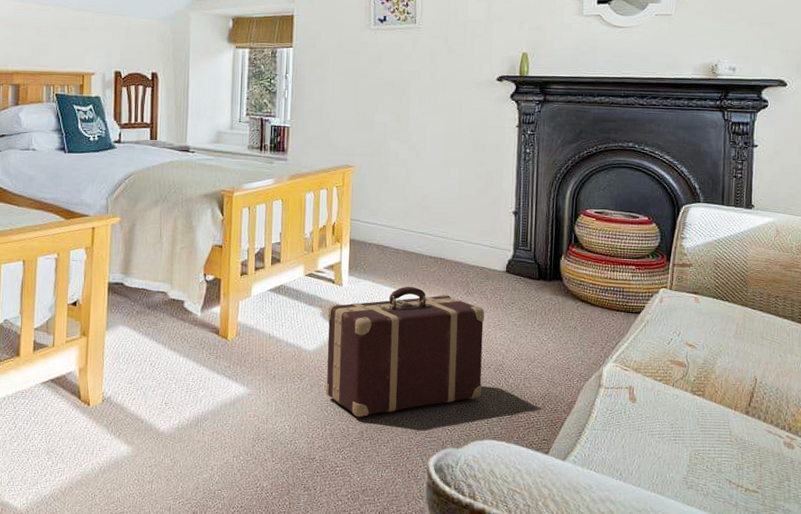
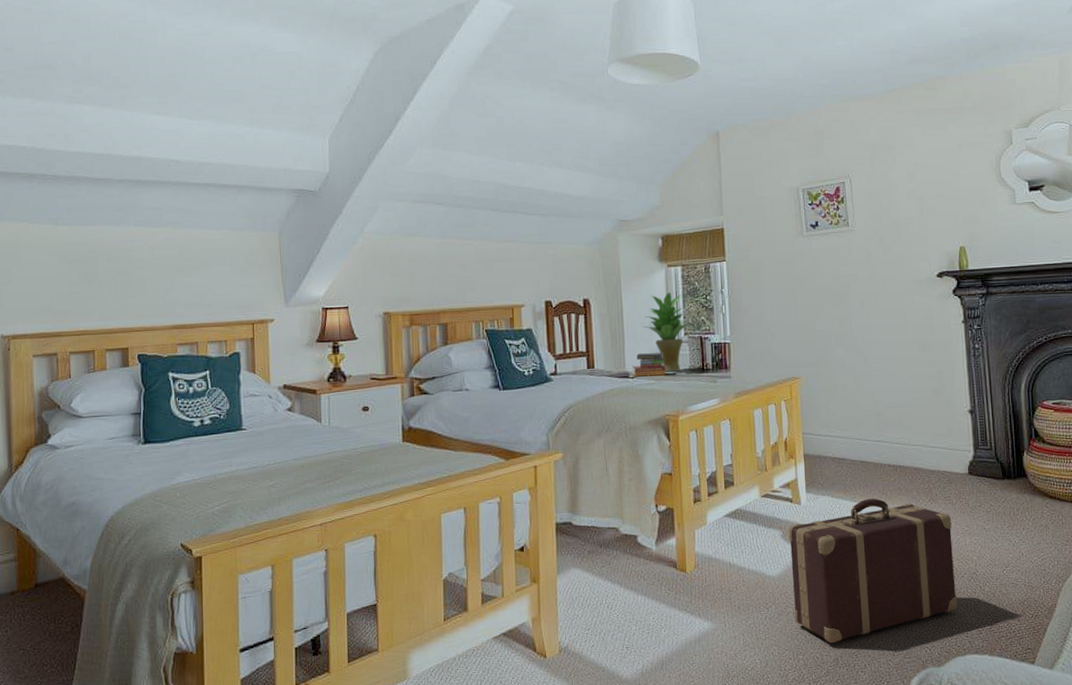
books: none [192,130,226,153] -> present [631,353,666,377]
potted plant: none [206,73,258,150] -> present [642,293,695,372]

